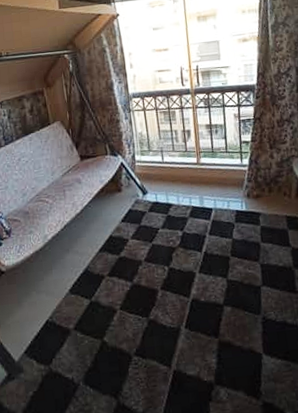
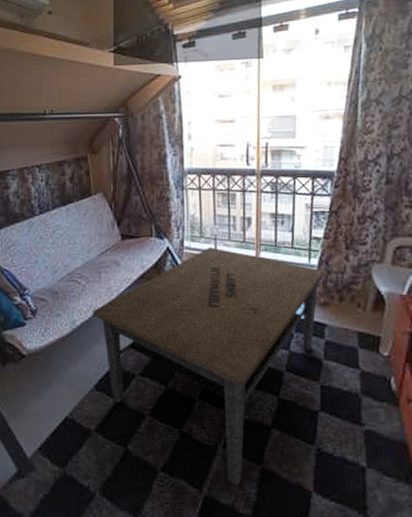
coffee table: none [61,158,255,359] -> present [92,247,325,486]

